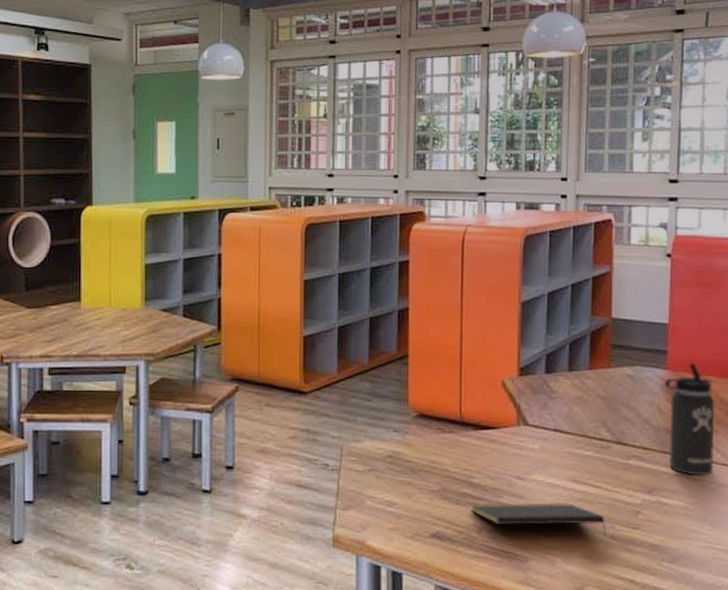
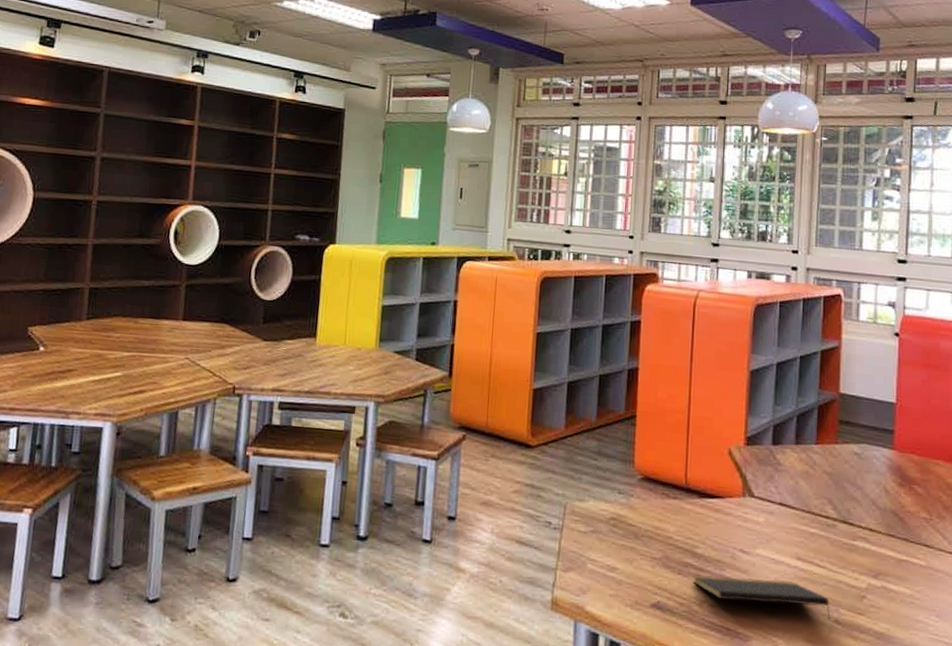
thermos bottle: present [664,362,715,476] -> none [891,444,942,564]

